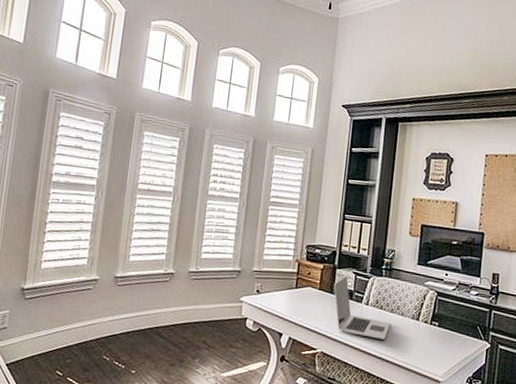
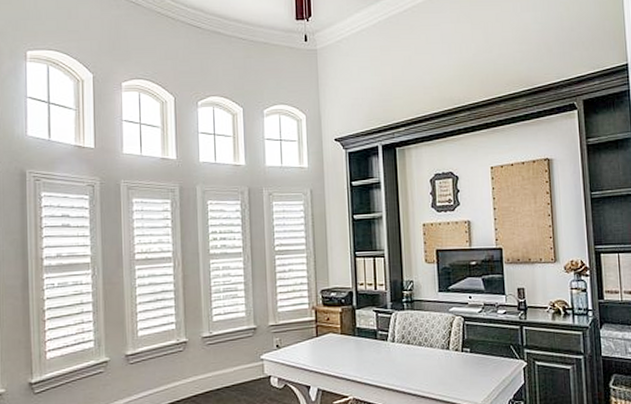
laptop: present [333,276,390,340] -> none [355,316,420,376]

